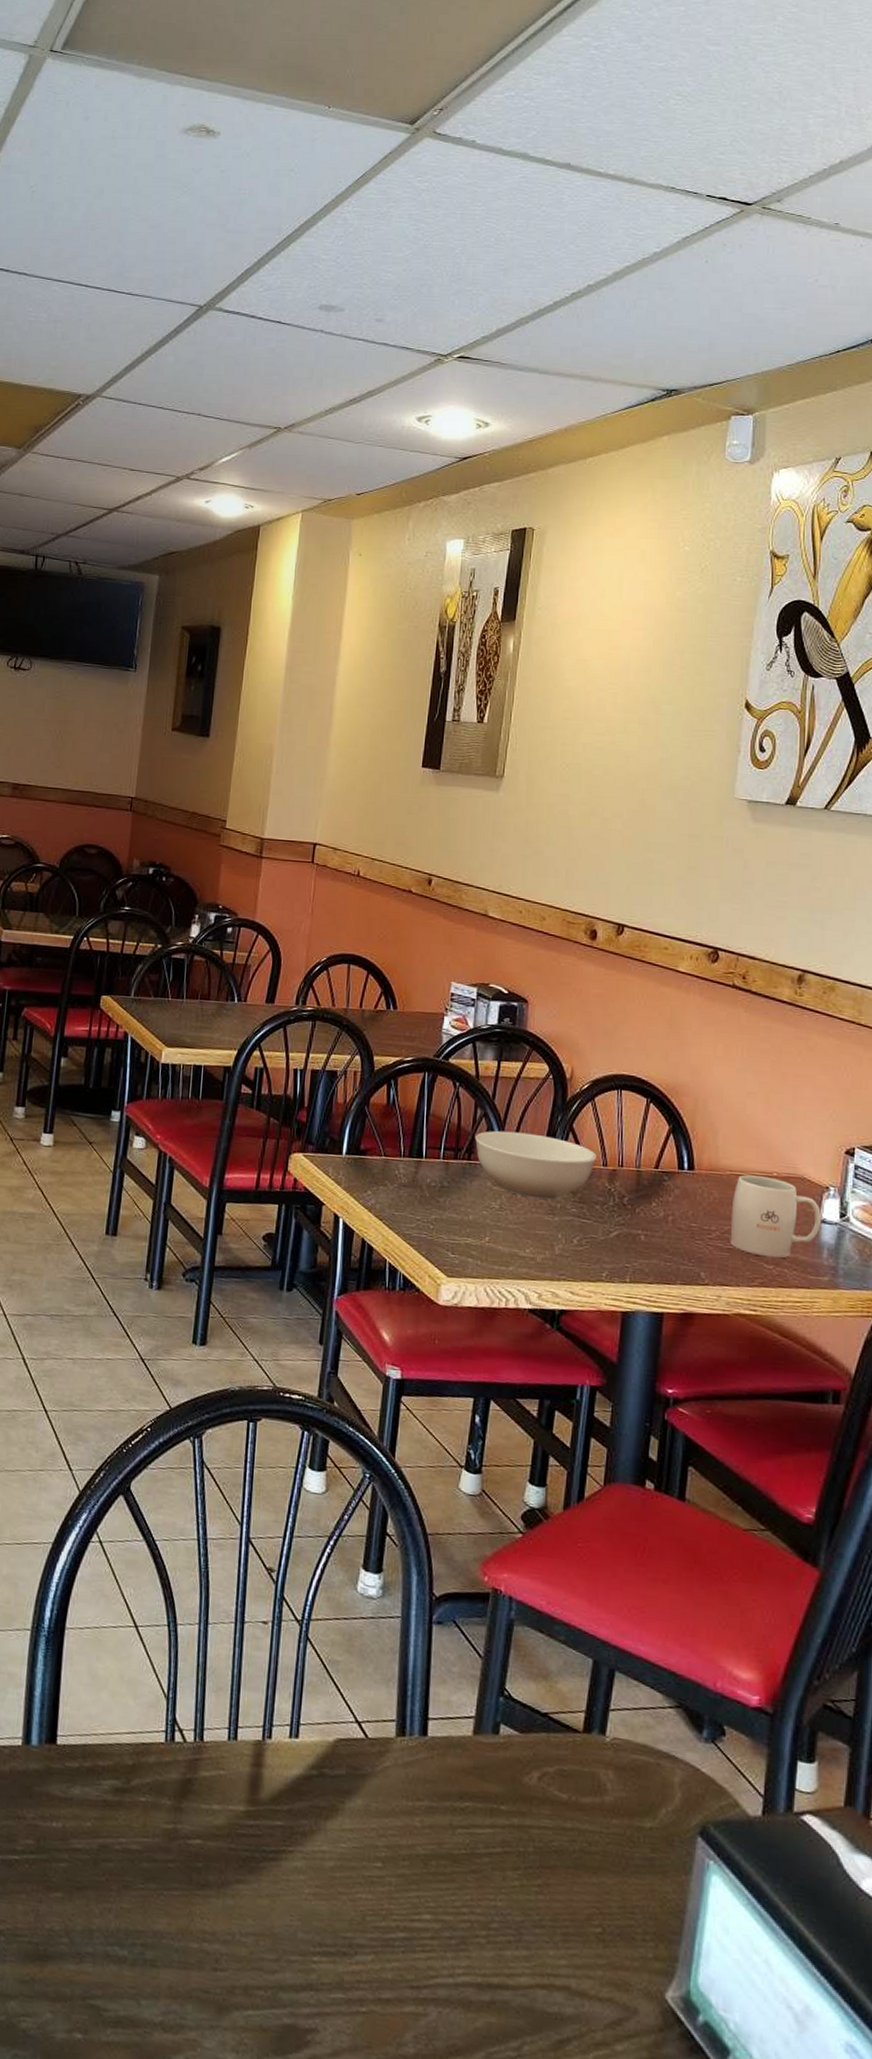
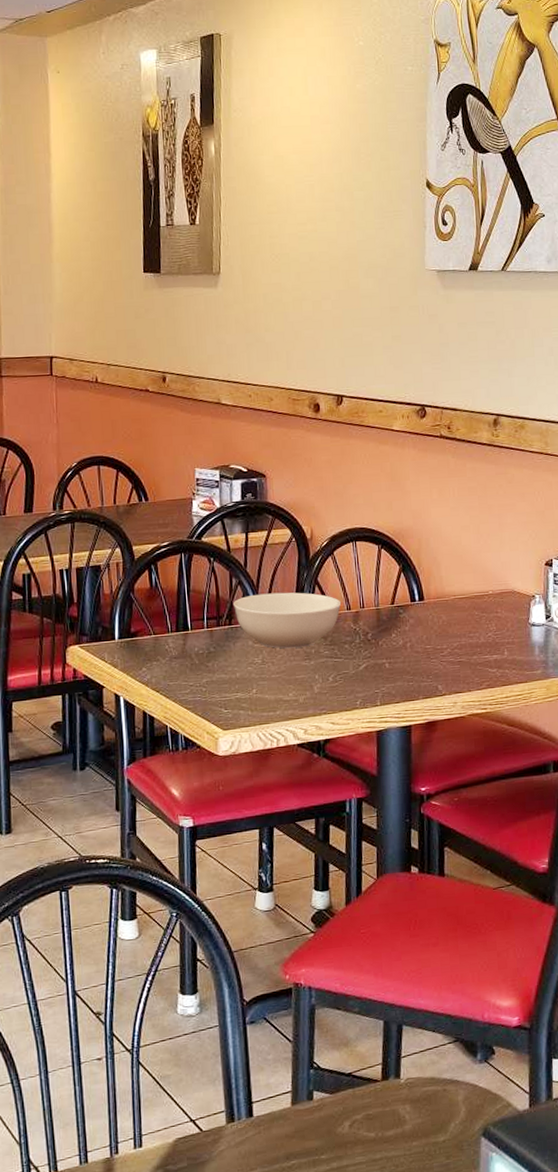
mug: present [730,1174,822,1259] -> none [458,595,532,663]

